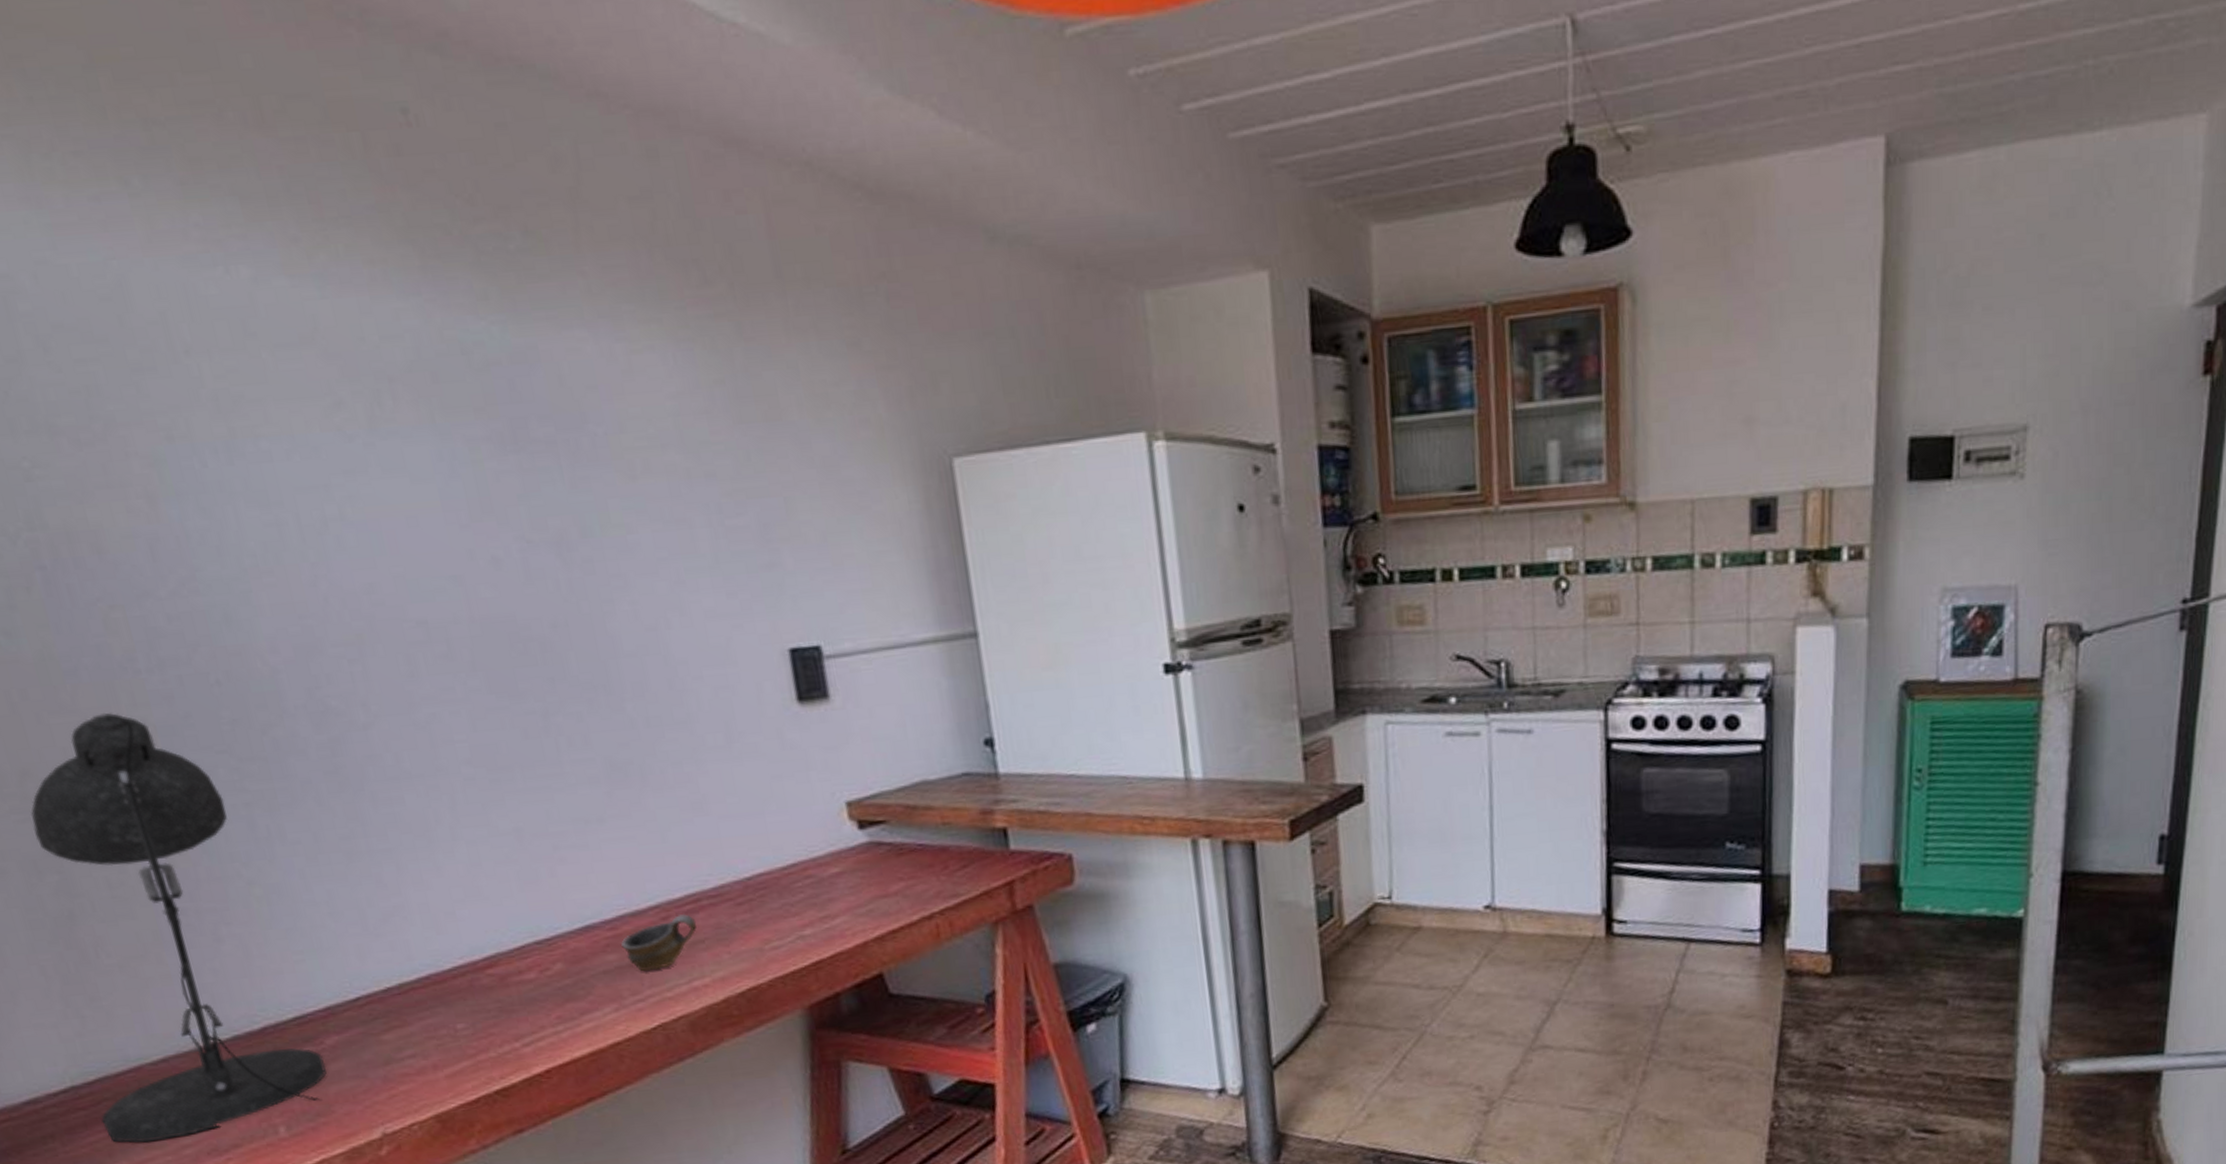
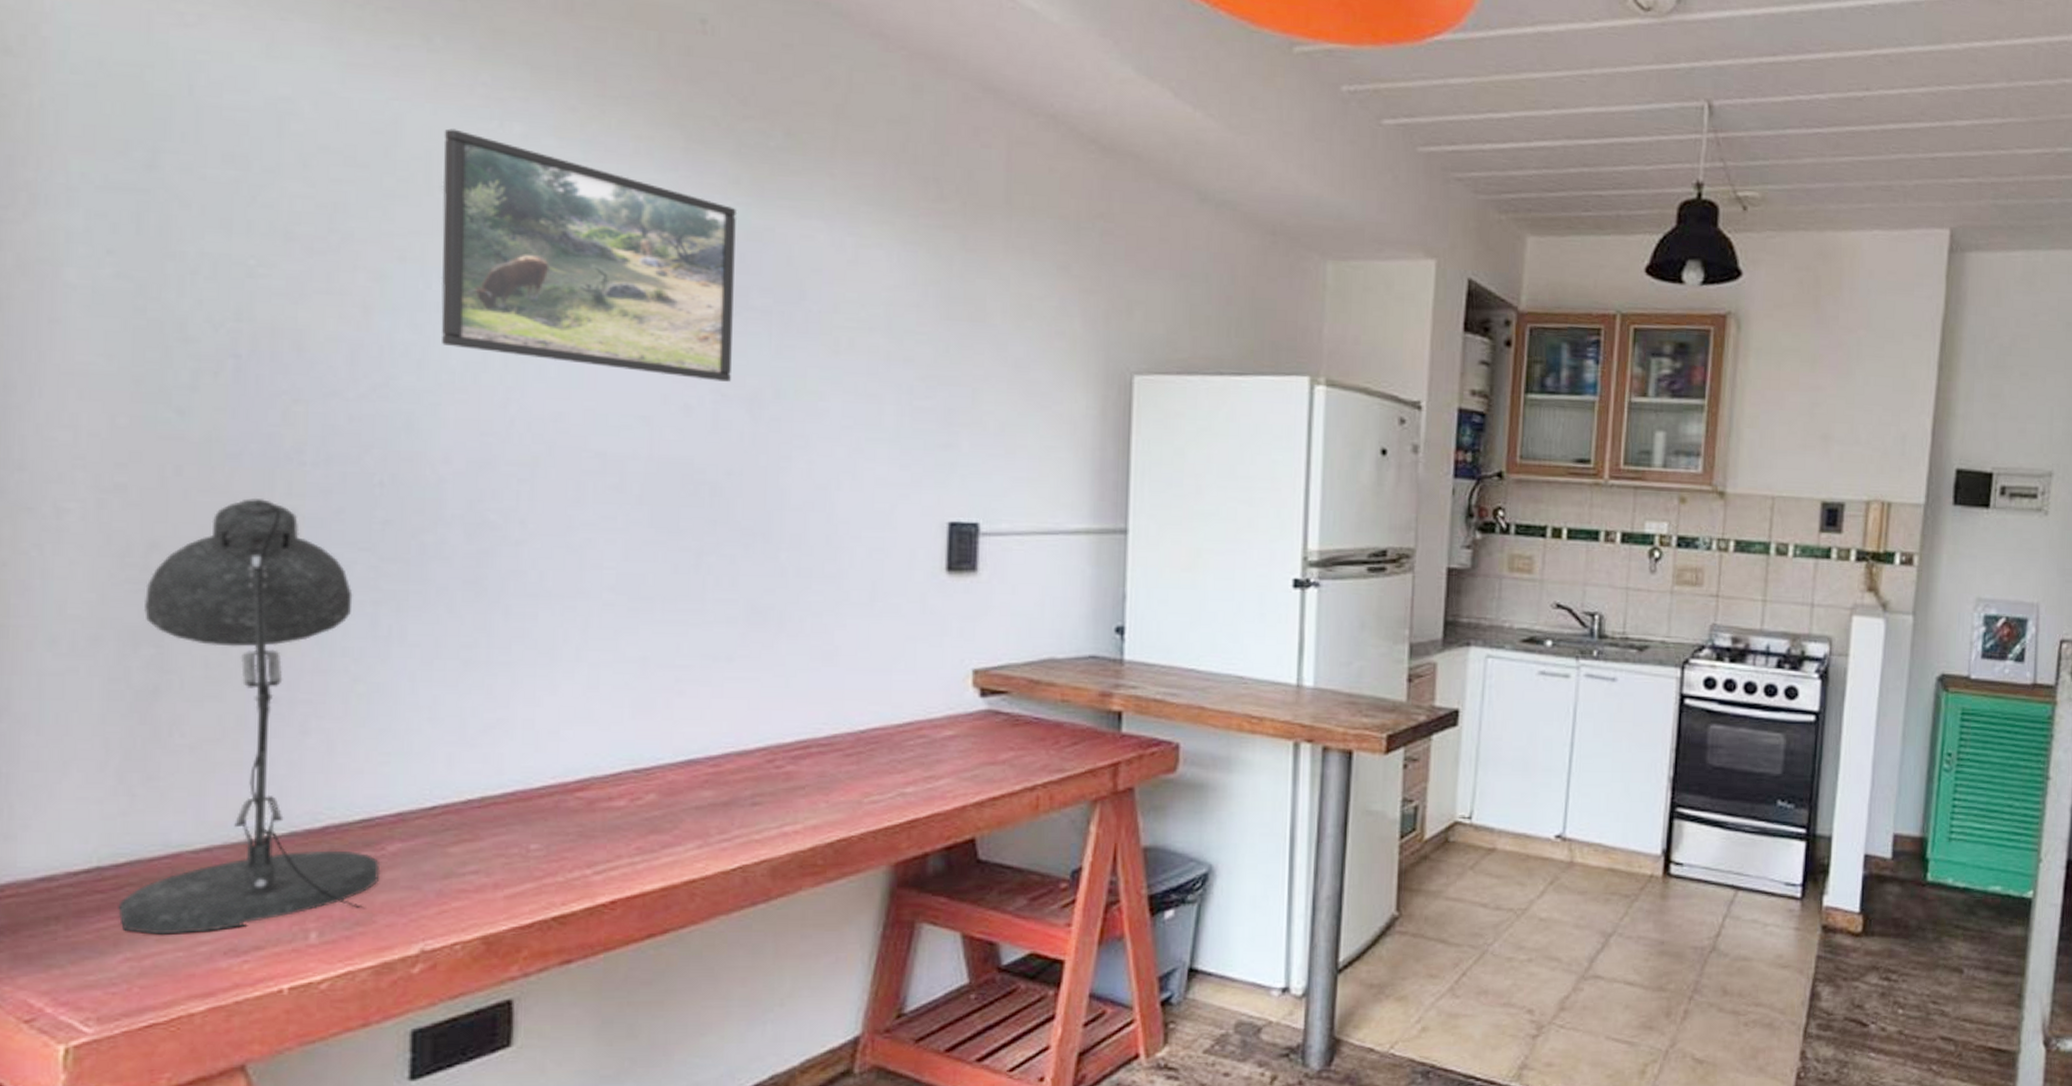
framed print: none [171,283,532,529] -> present [441,128,738,382]
cup: present [621,914,697,972] -> none [720,759,801,812]

